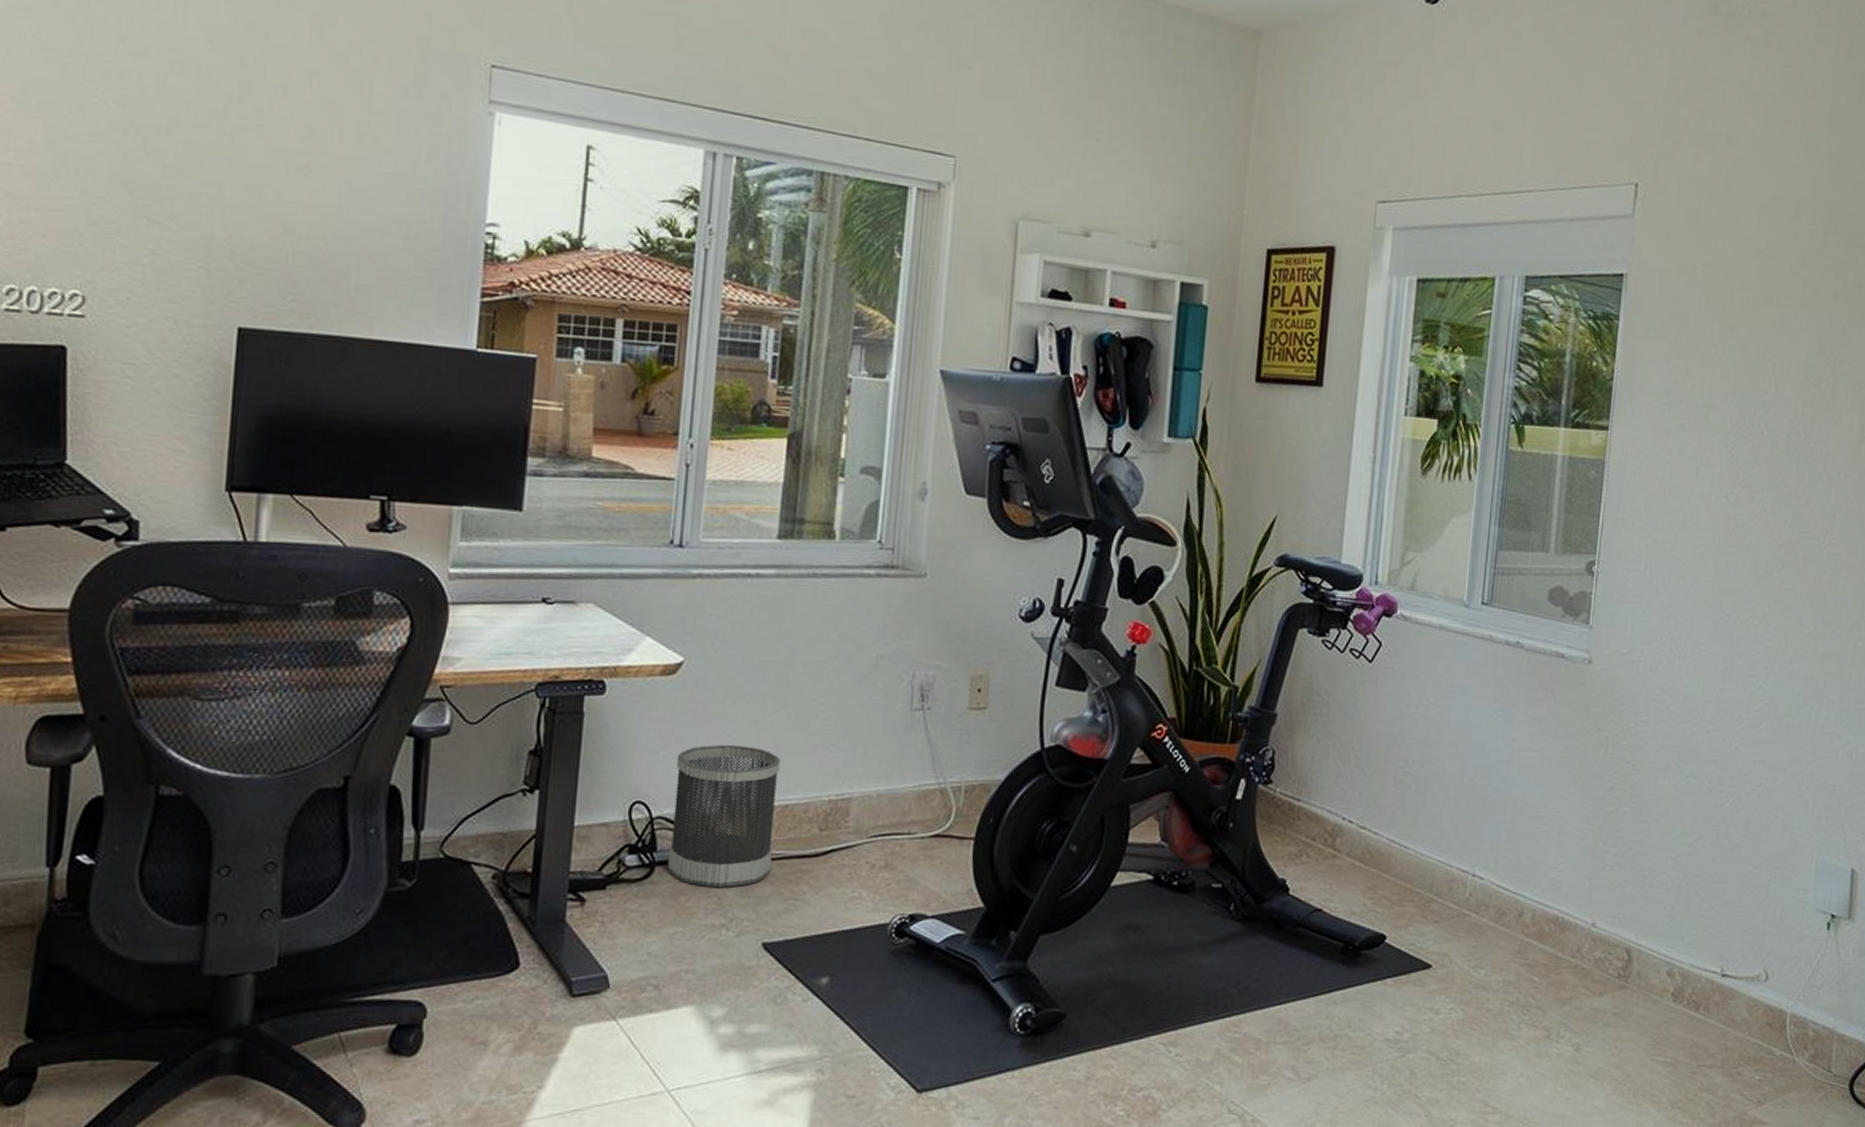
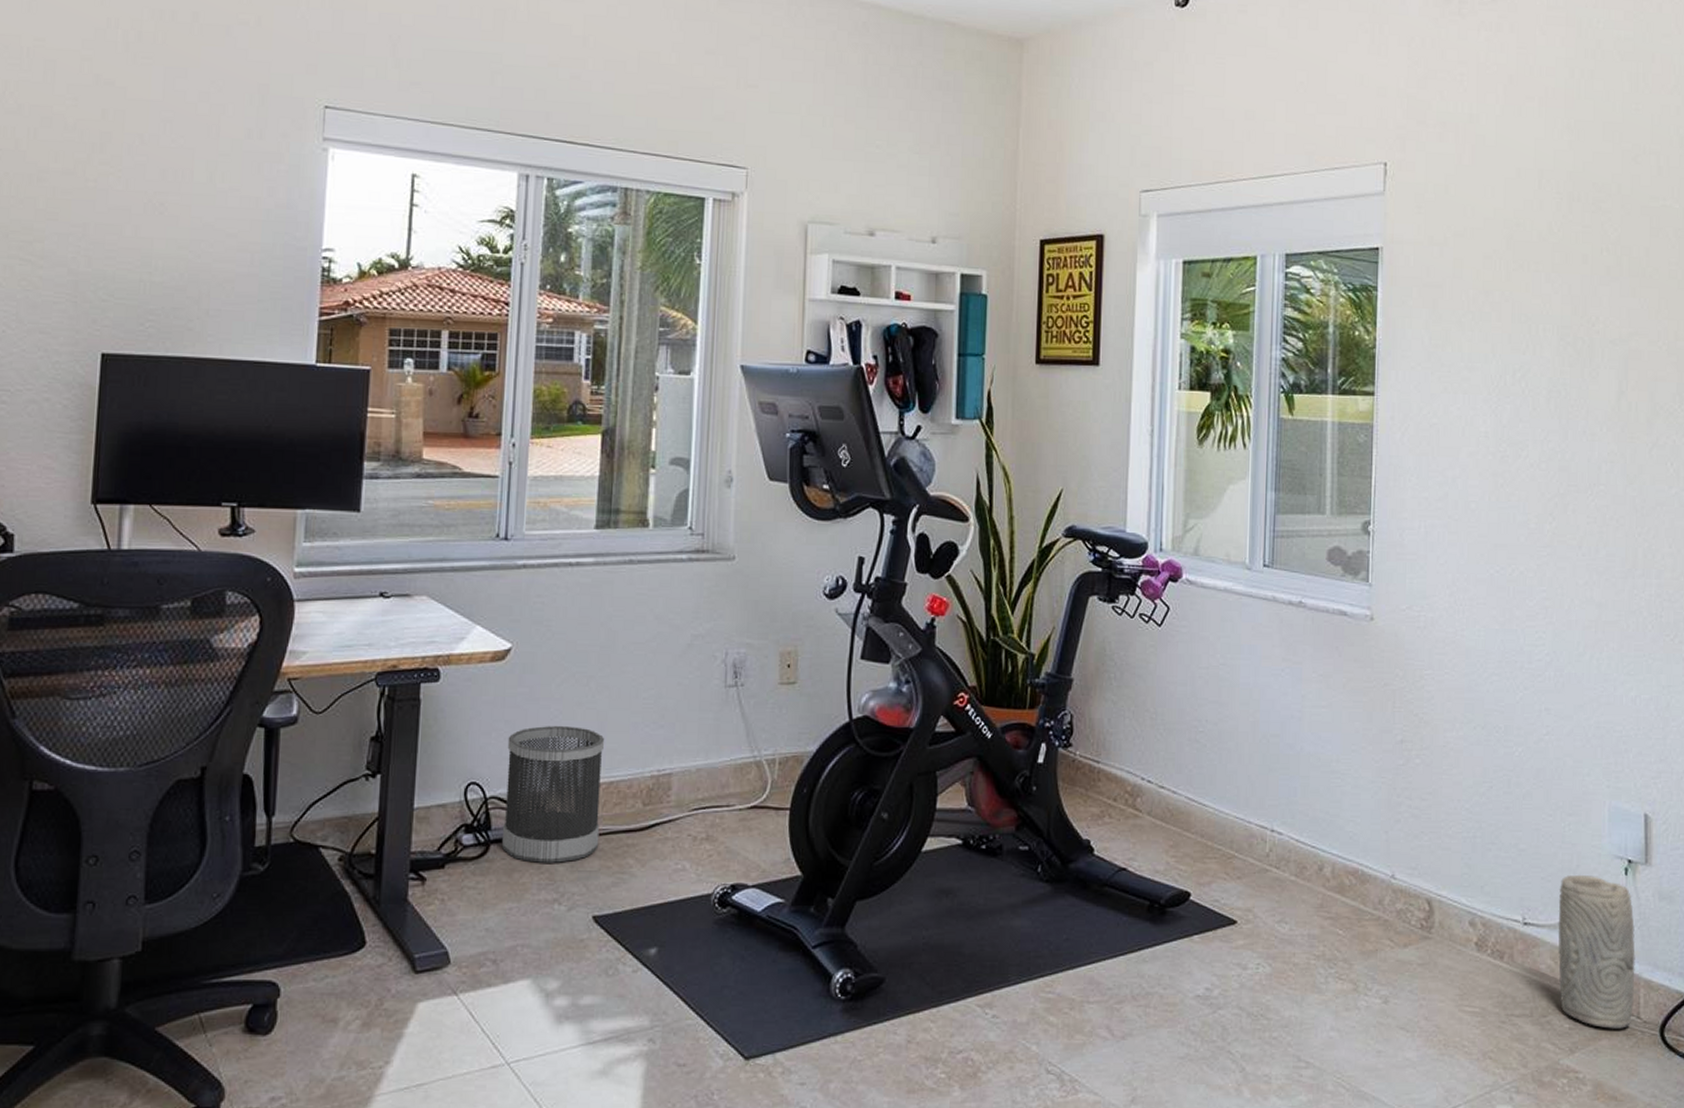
vase: none [1753,927,1833,1082] -> present [1558,874,1635,1029]

